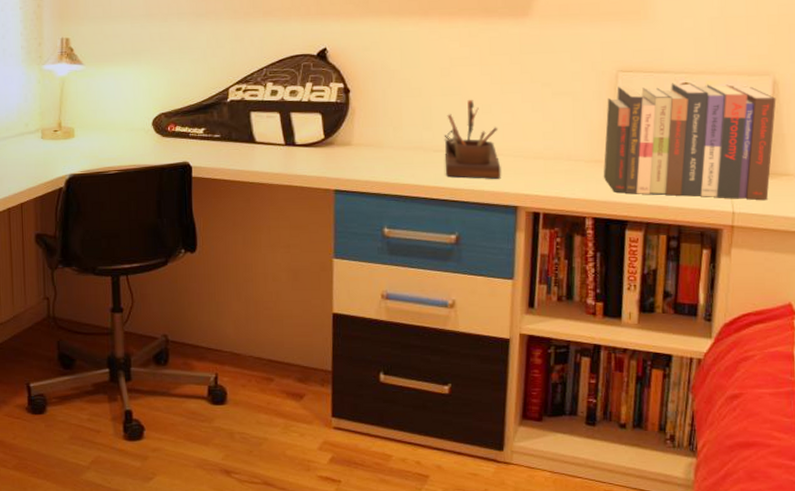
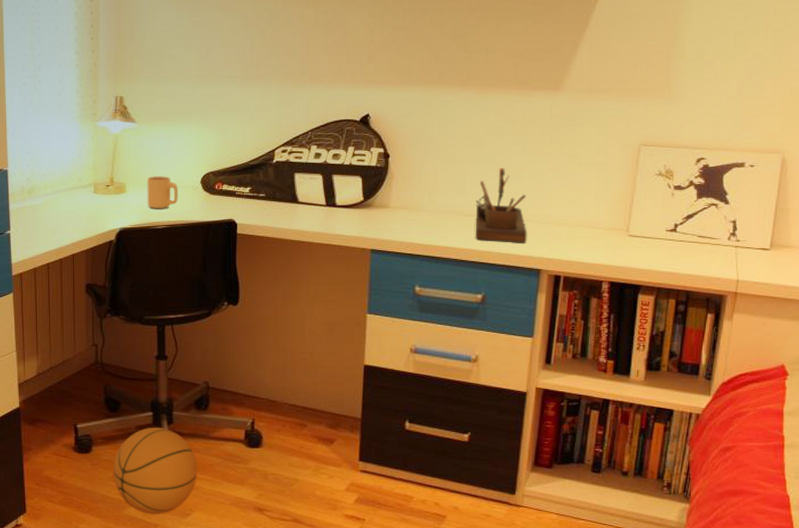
basketball: none [69,384,159,479] -> present [113,427,197,514]
mug: none [96,119,129,153] -> present [147,176,178,208]
books: present [603,83,776,200] -> none [621,158,784,269]

